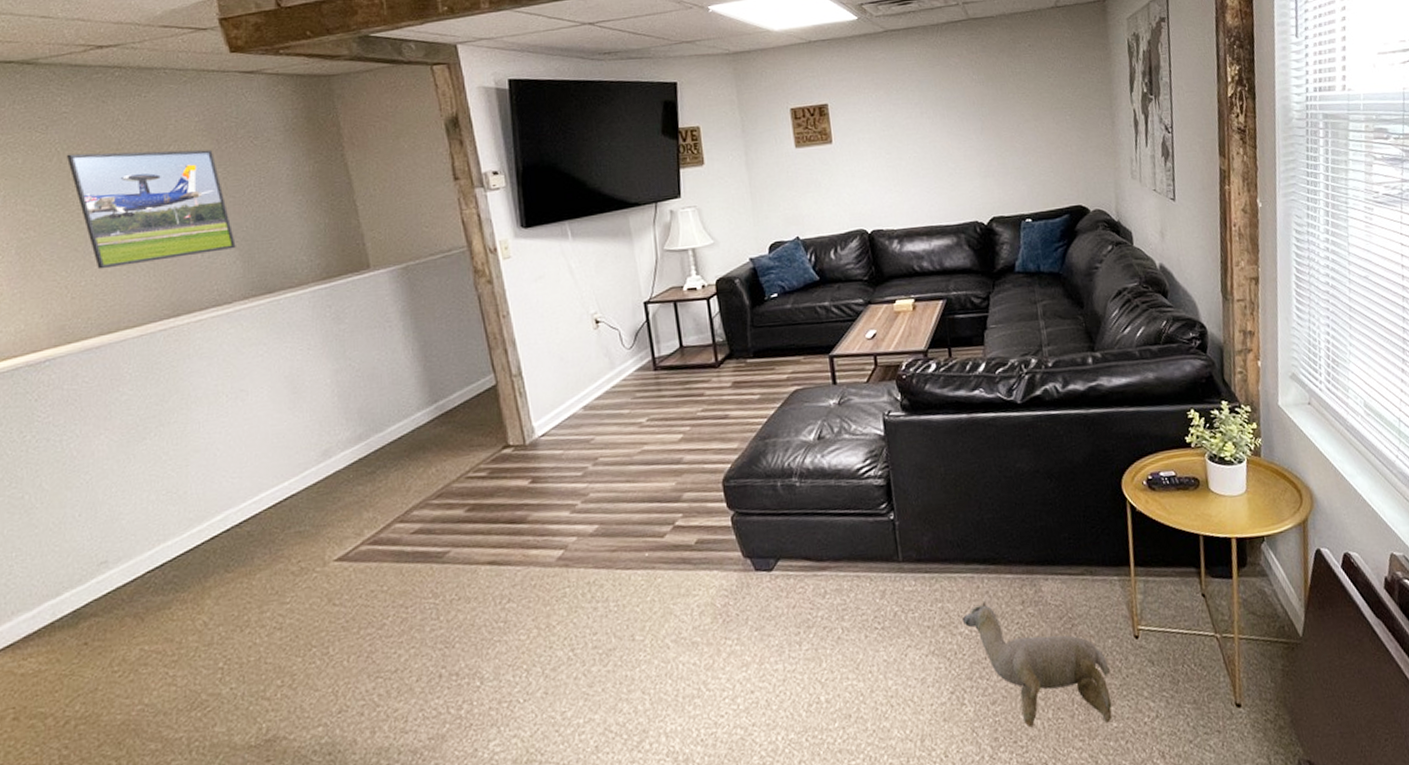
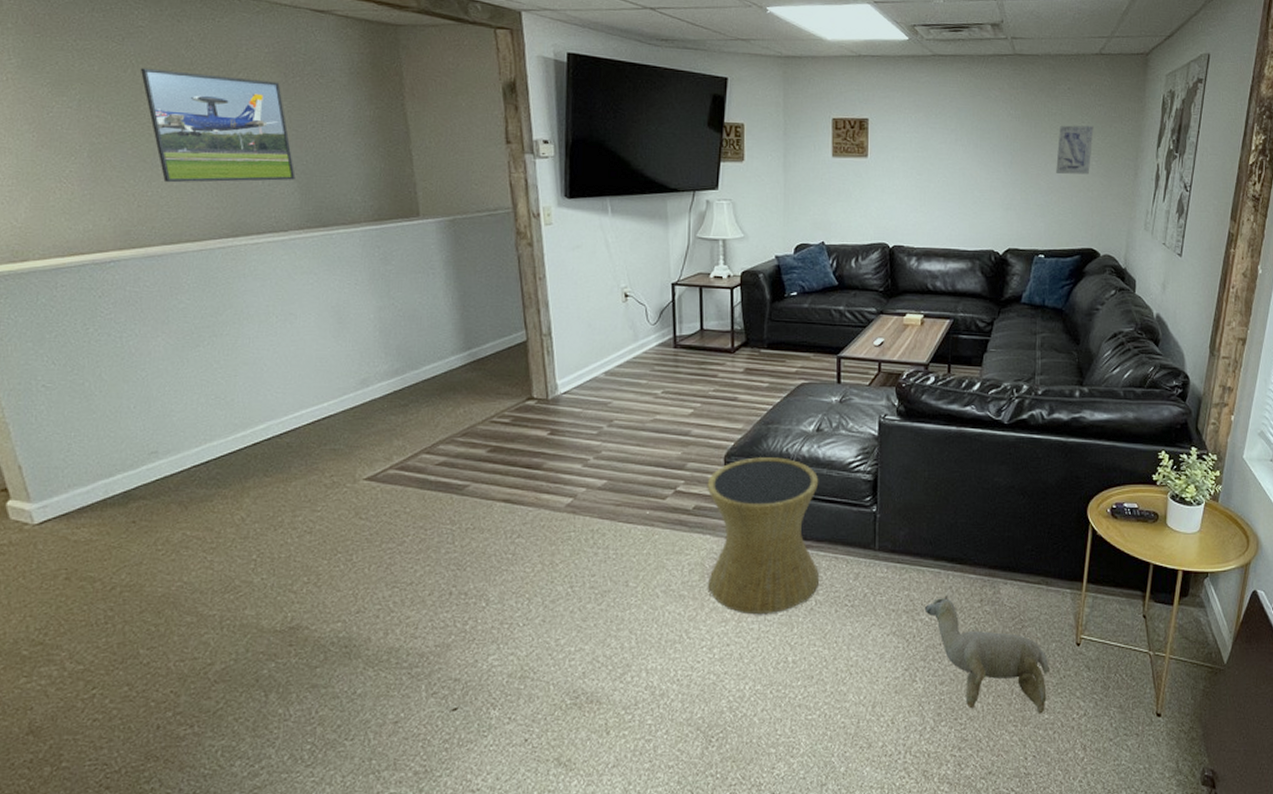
side table: none [707,473,843,654] -> present [707,457,820,614]
wall art: none [1026,79,1065,133] -> present [1056,125,1094,175]

